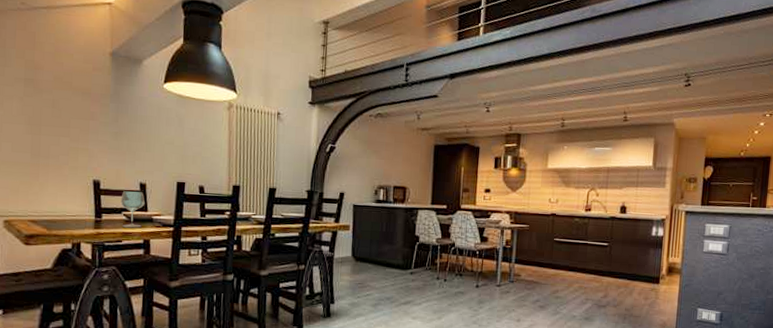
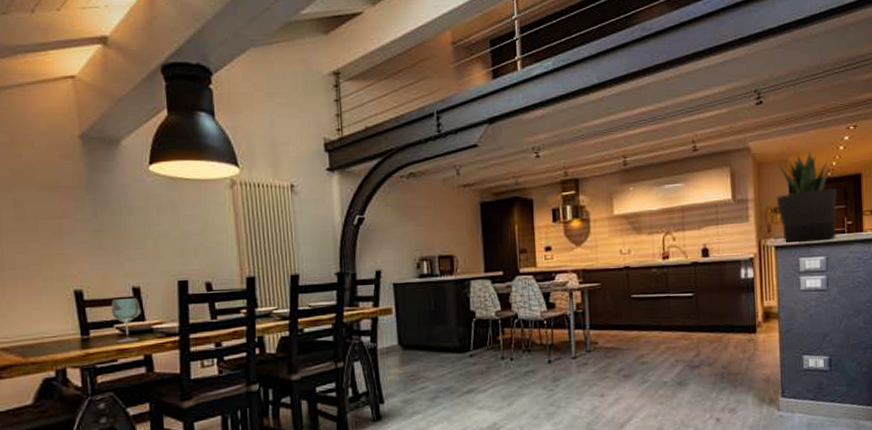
planter: none [692,132,747,212] -> present [776,151,837,243]

